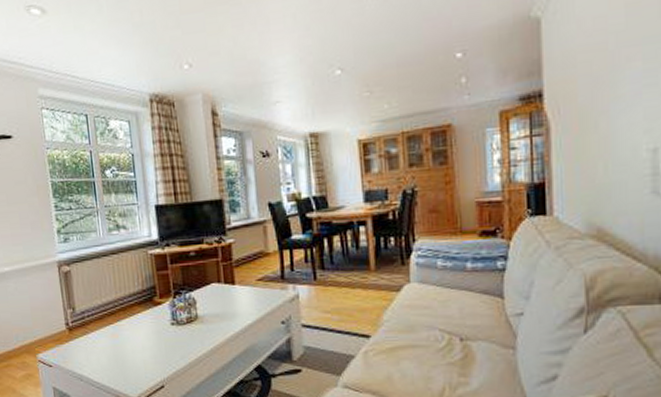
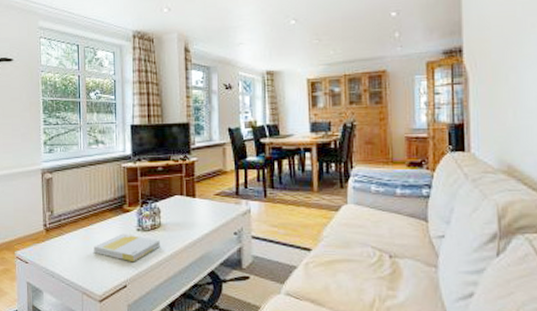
book: none [124,329,198,360] -> present [94,233,160,263]

